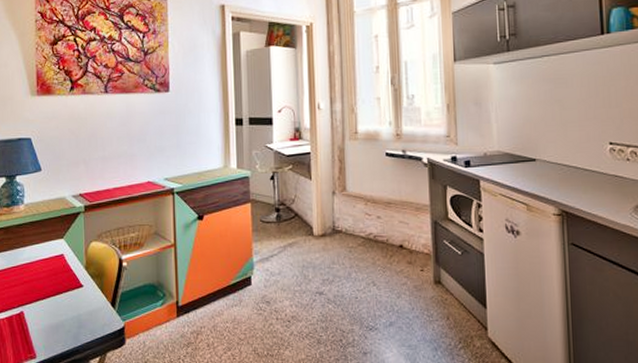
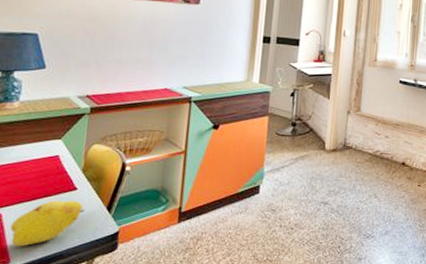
fruit: none [32,298,92,343] -> present [10,200,85,247]

